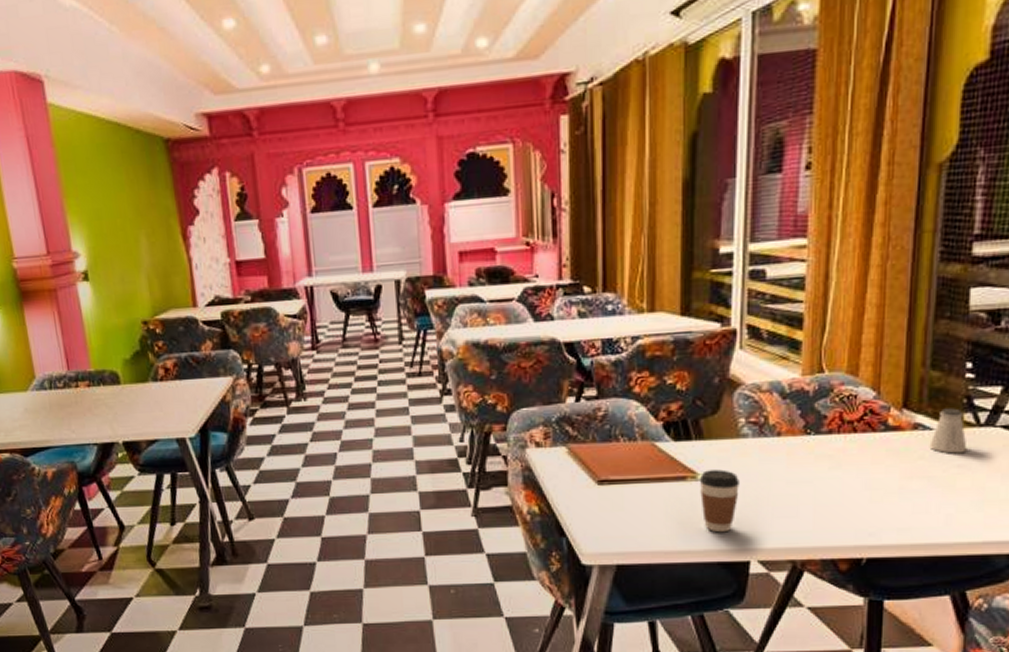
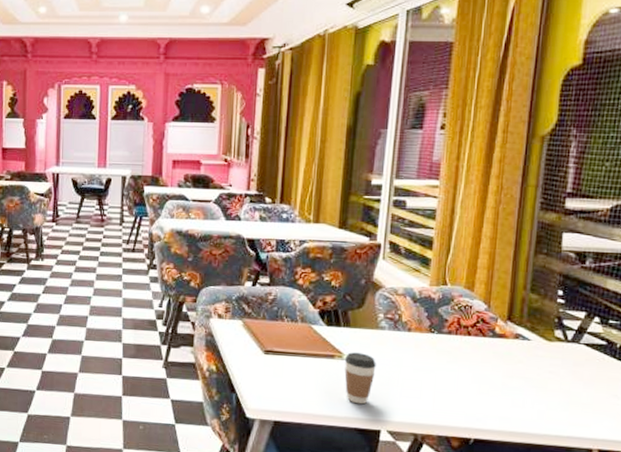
saltshaker: present [929,408,968,454] -> none [527,324,557,362]

